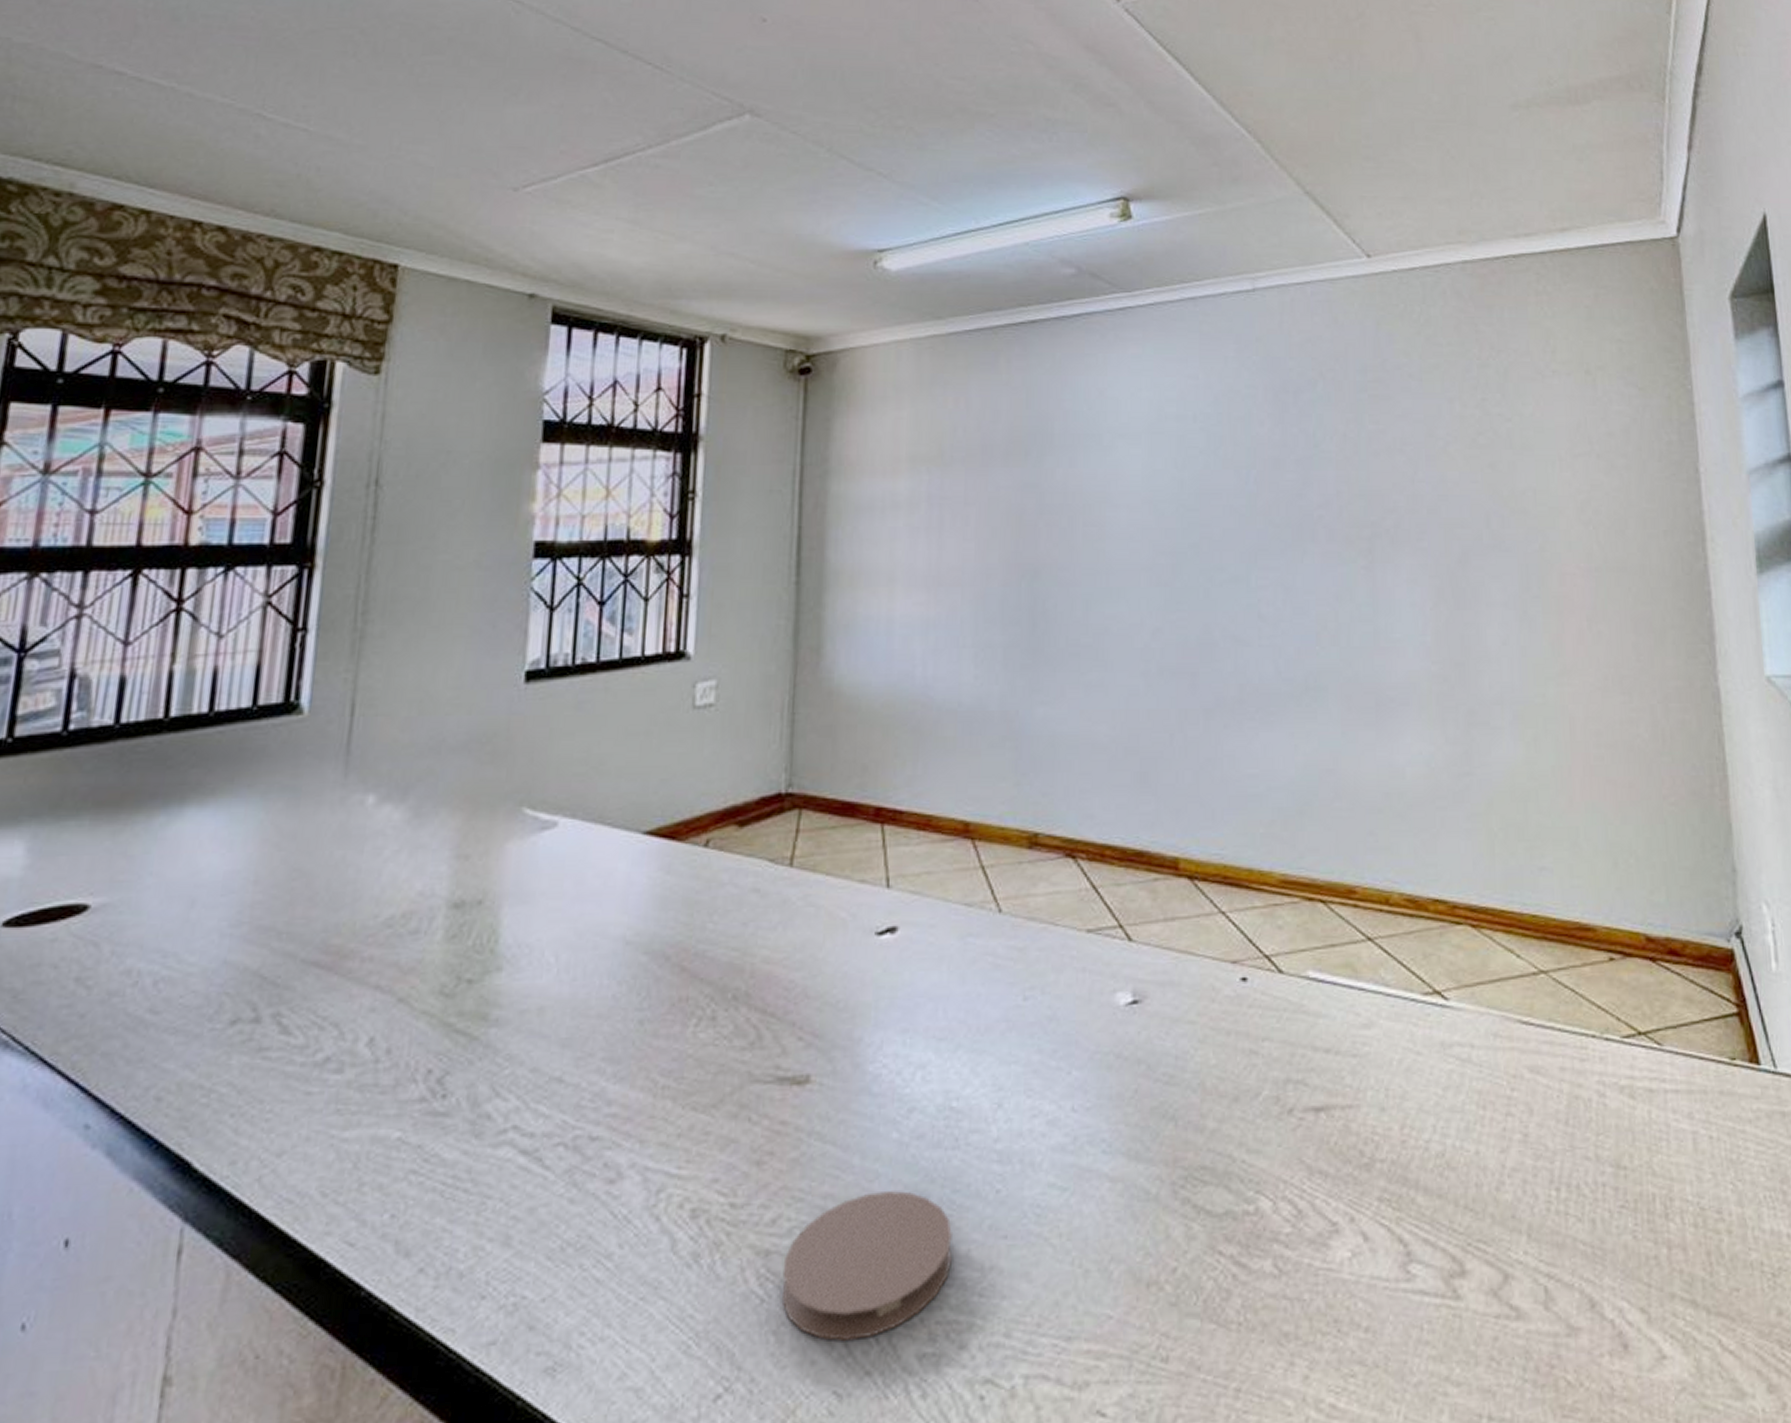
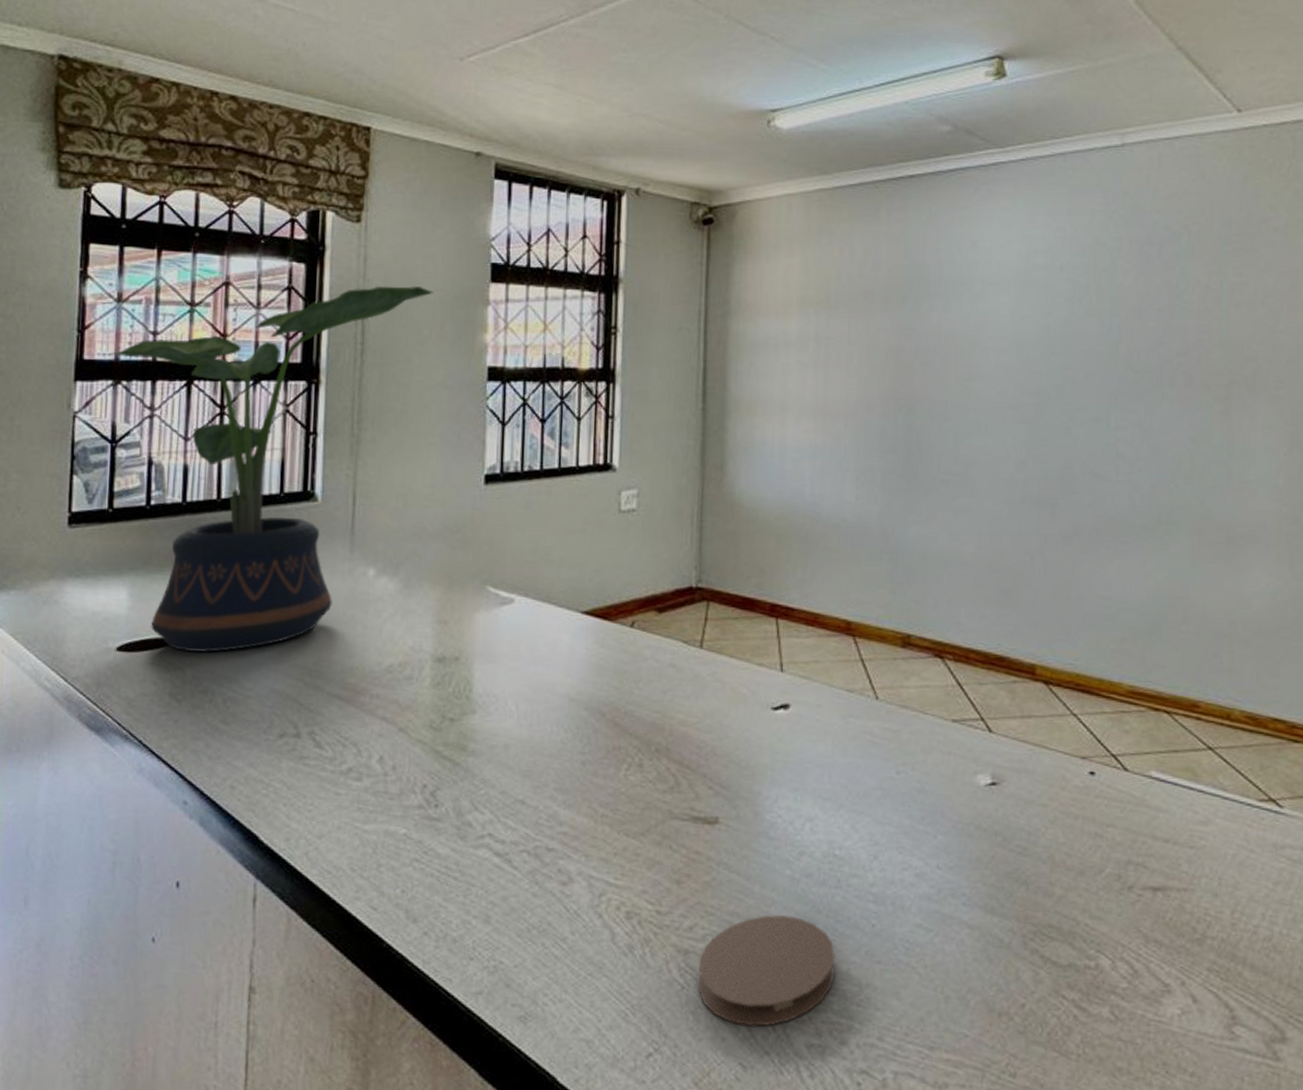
potted plant: none [26,448,470,920] -> present [110,286,434,652]

